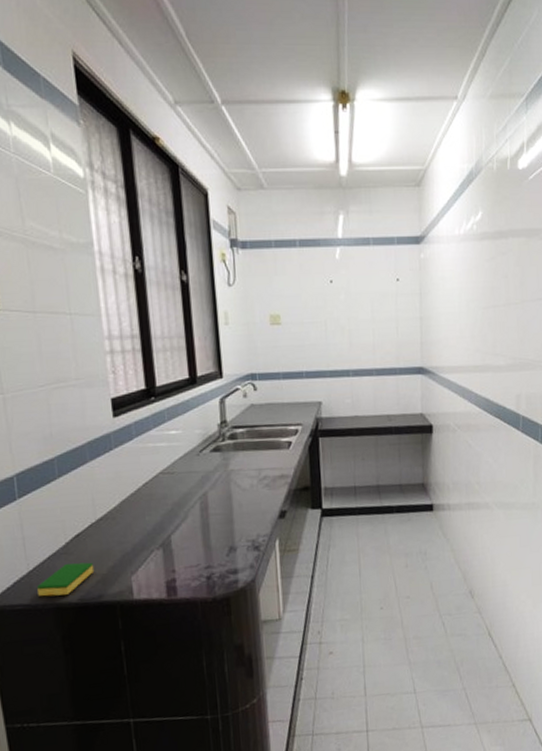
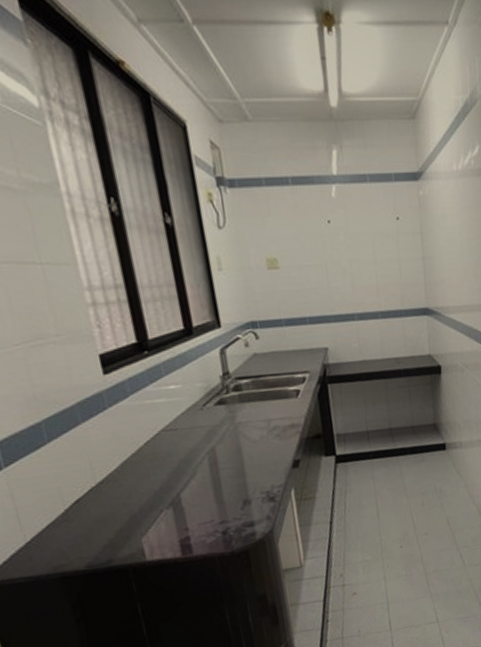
dish sponge: present [37,562,95,597] -> none [38,527,101,567]

